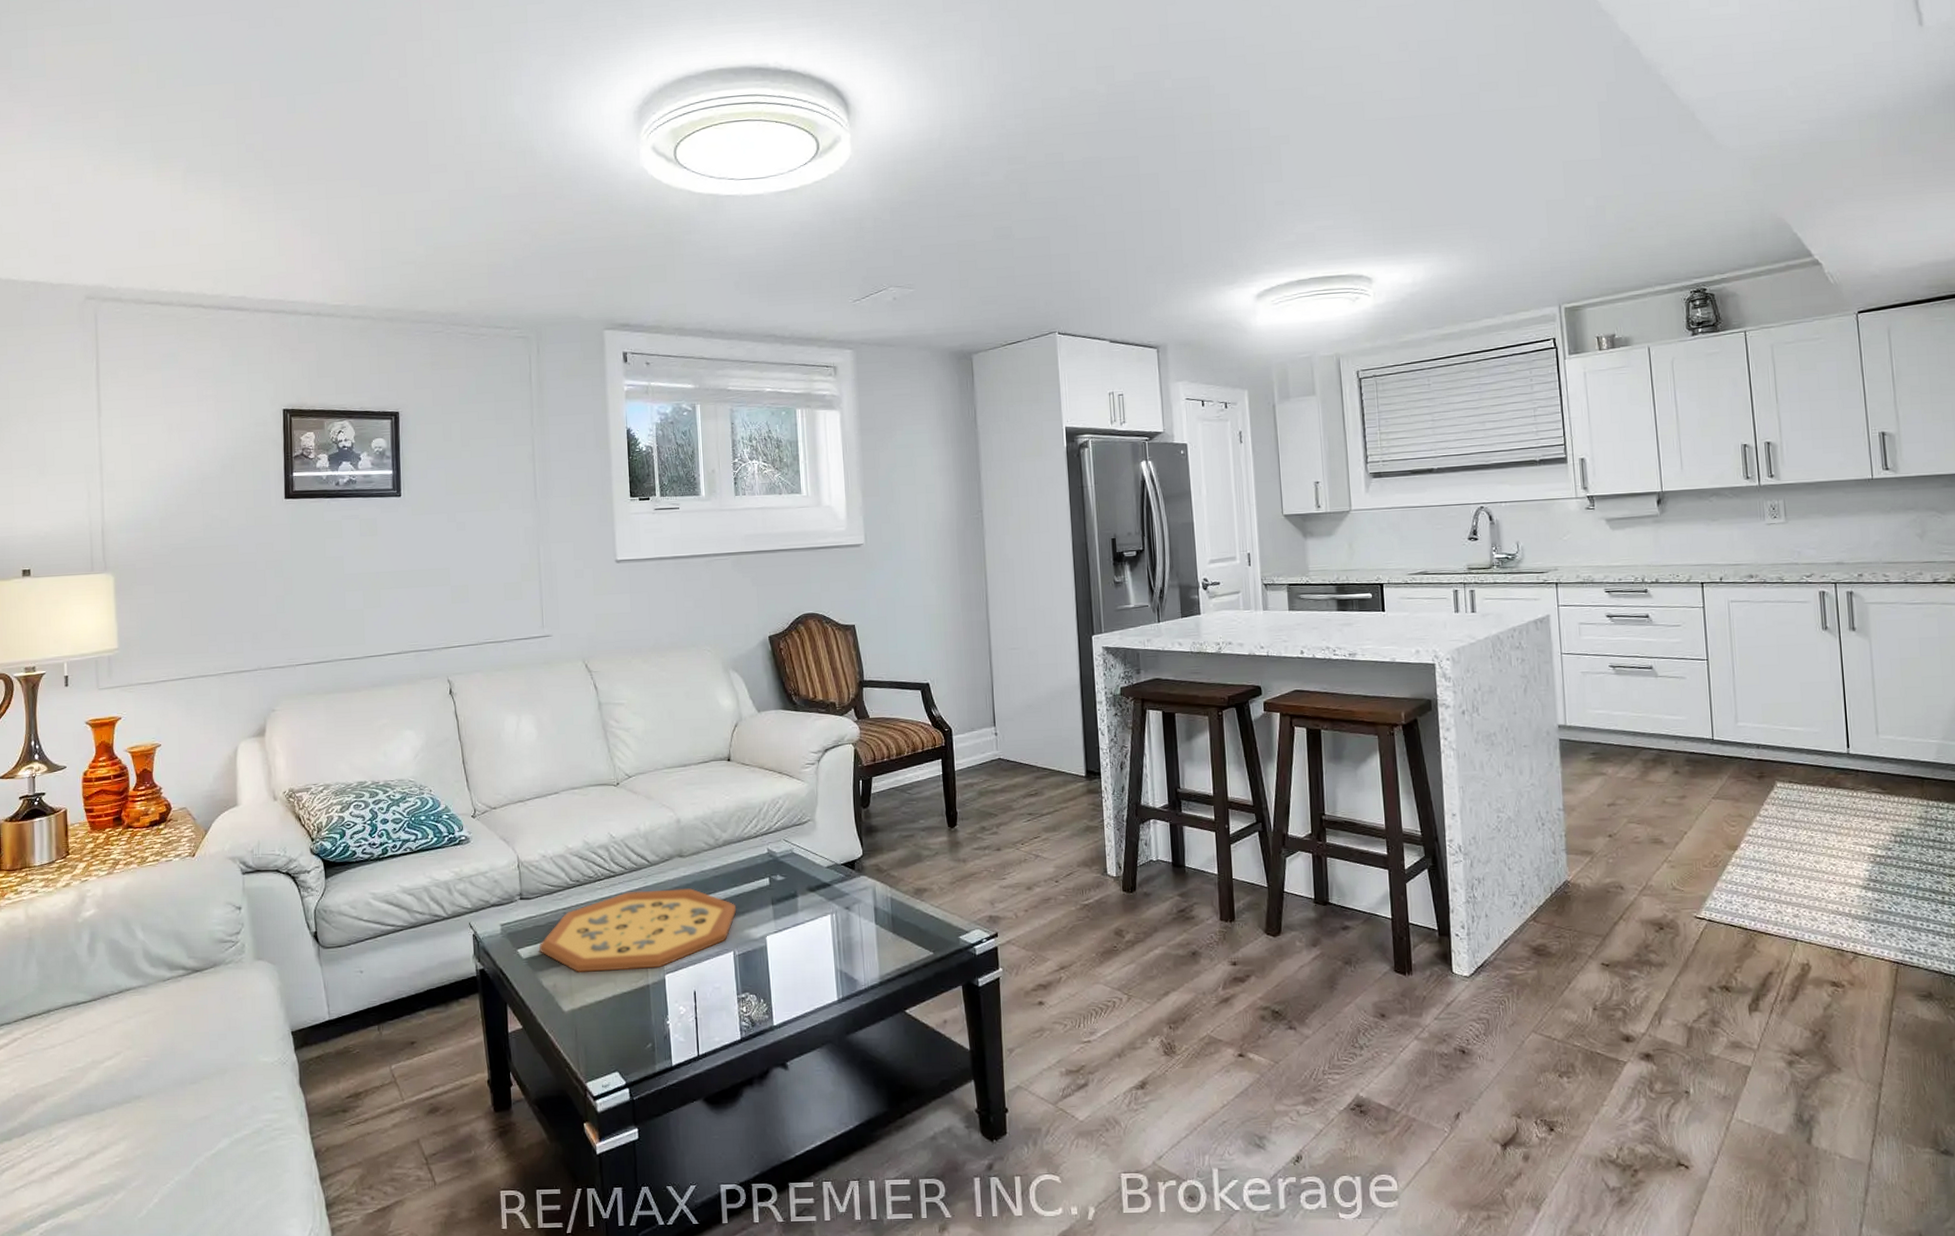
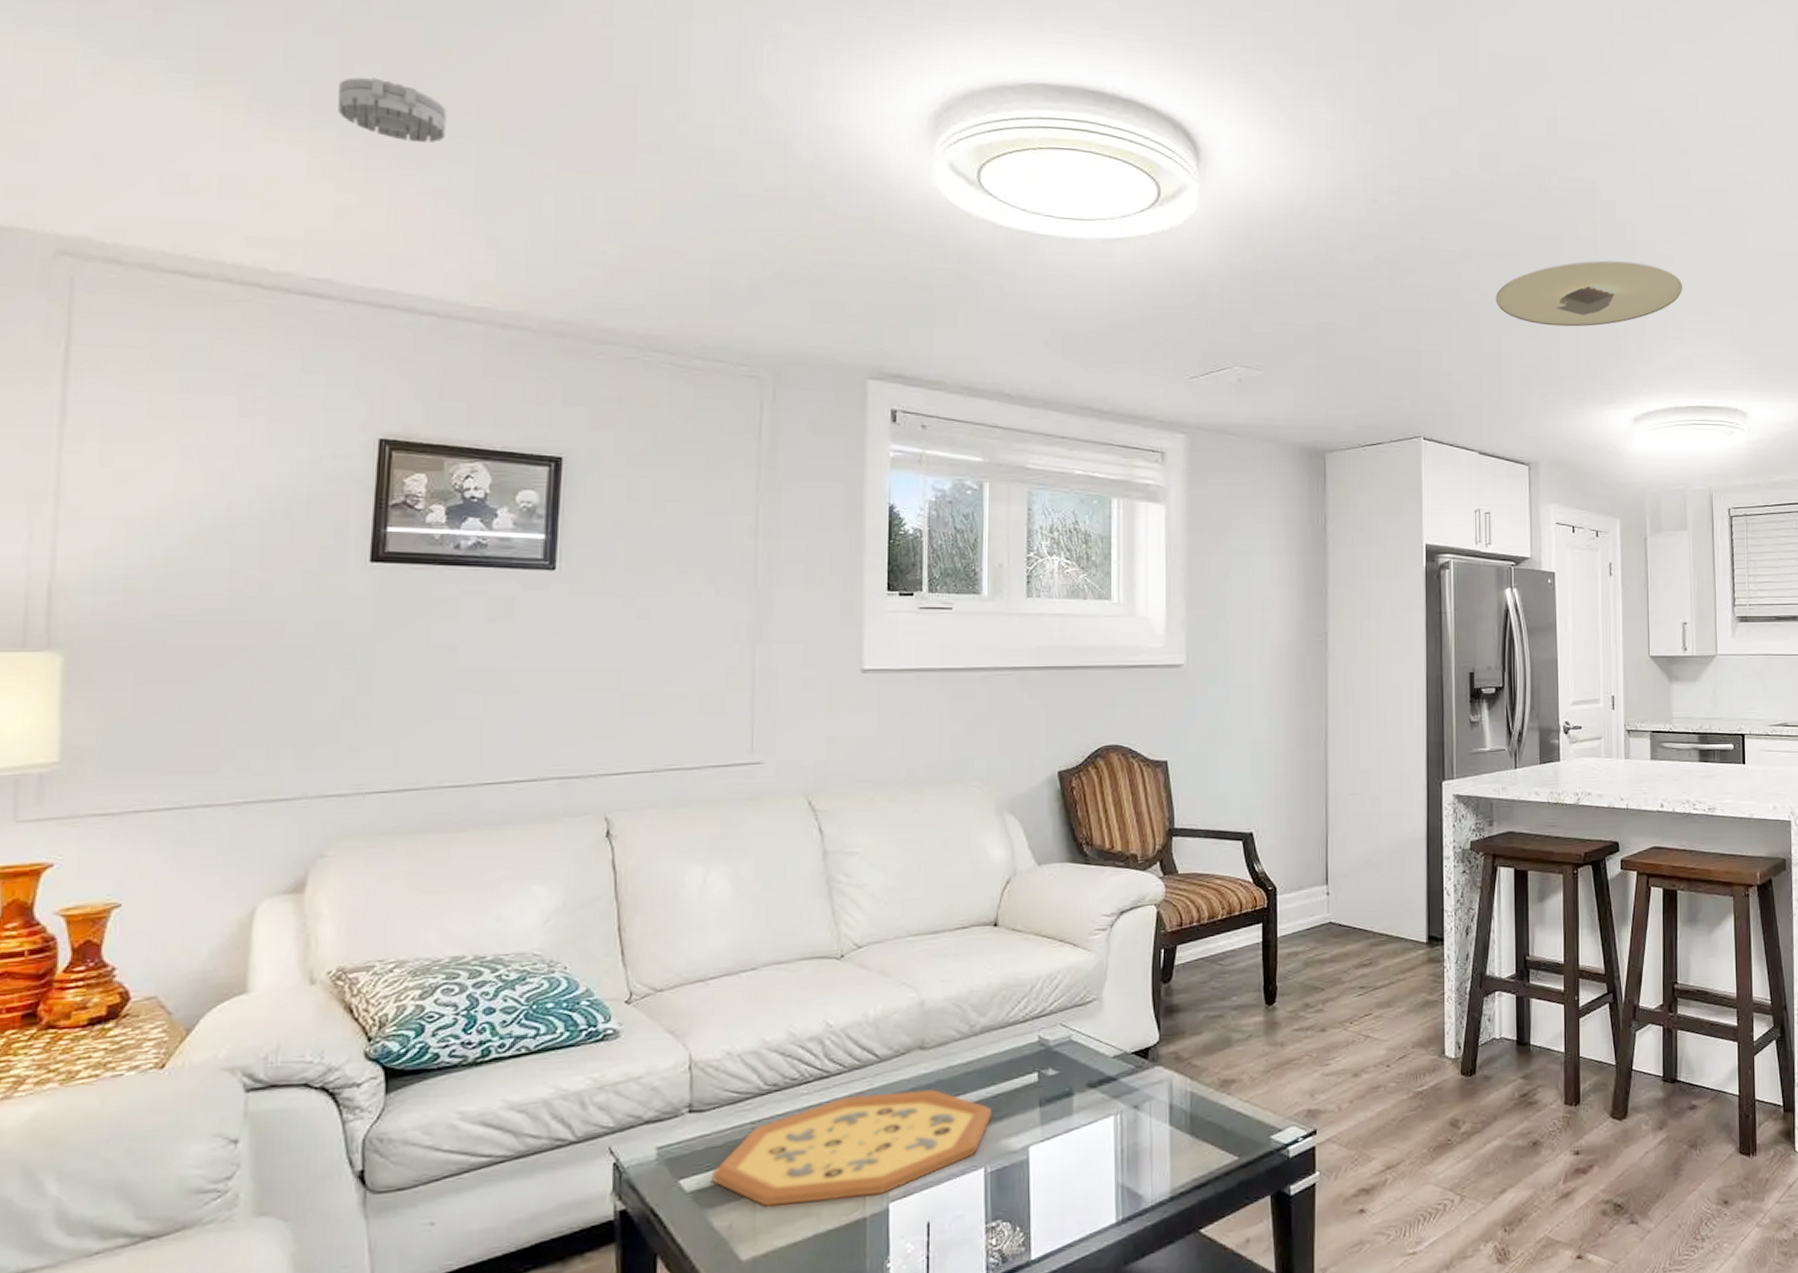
smoke detector: none [237,144,306,188] -> present [338,77,447,143]
recessed light: none [1118,148,1301,218] -> present [1495,260,1683,327]

